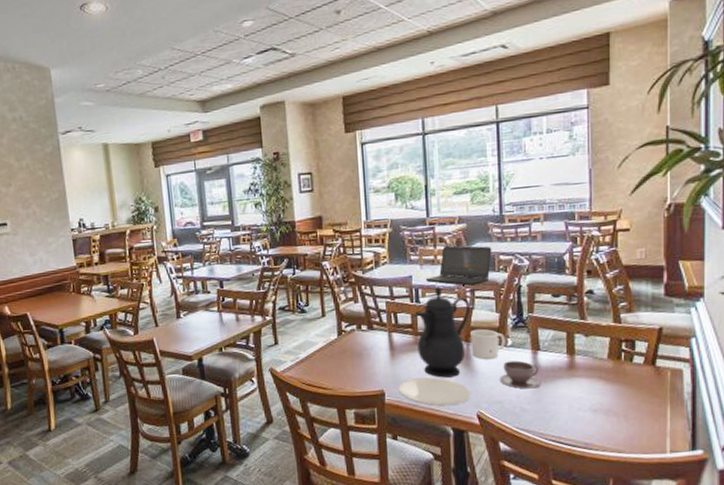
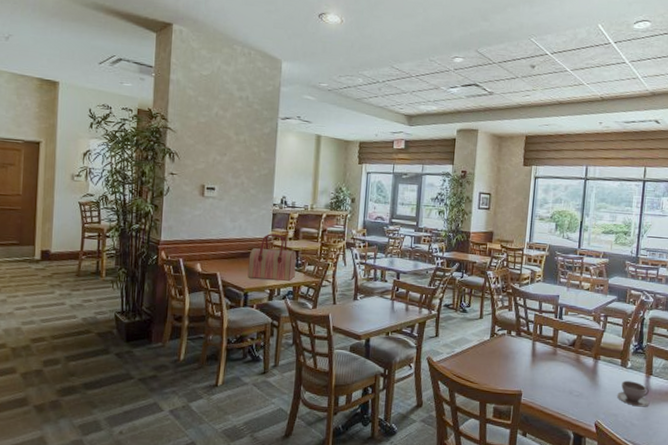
handbag: none [56,261,109,313] -> present [247,234,297,281]
plate: present [399,377,470,407] -> none [534,383,592,413]
coffeepot: present [414,286,471,378] -> none [554,307,603,388]
laptop computer: present [425,245,492,286] -> none [569,274,626,312]
mug: present [470,328,506,360] -> none [598,349,627,377]

